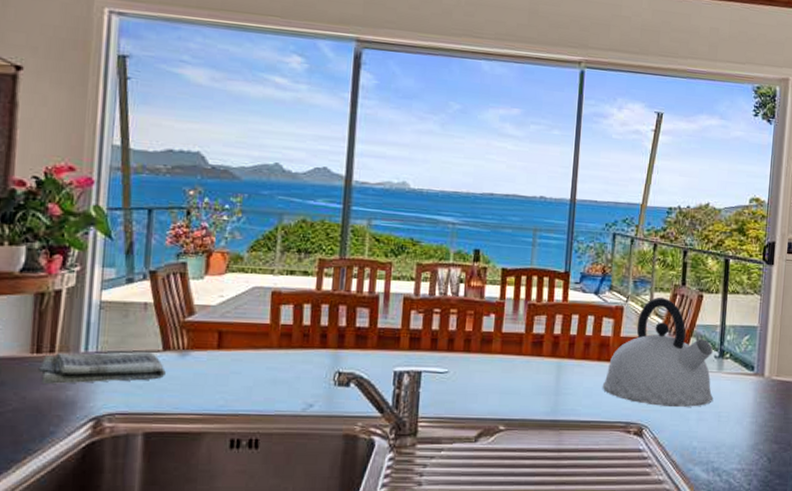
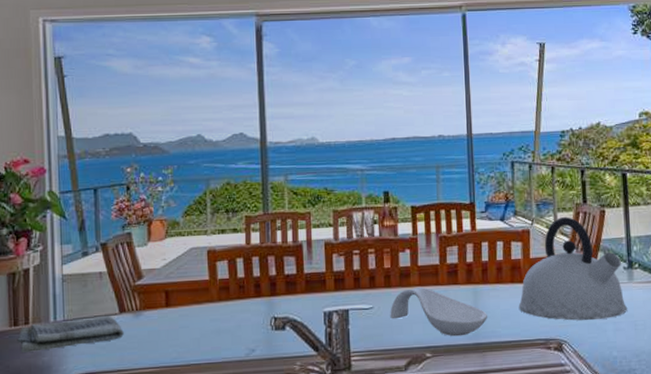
spoon rest: none [465,355,569,411] -> present [390,287,487,337]

